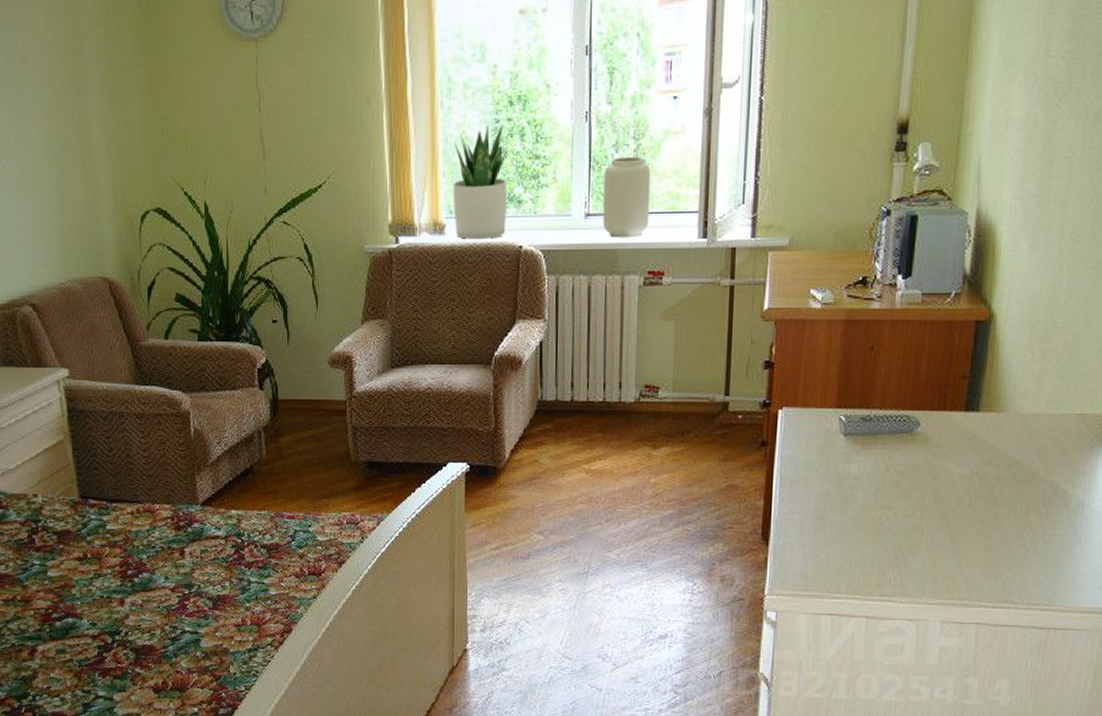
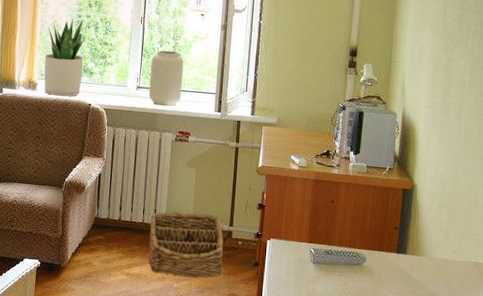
basket: none [614,383,717,468] -> present [149,212,223,278]

